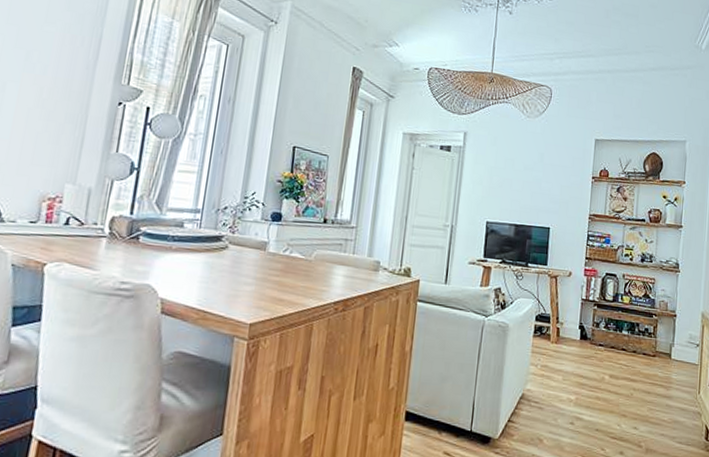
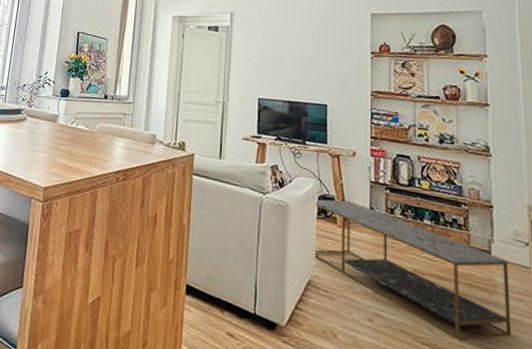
coffee table: none [527,317,682,431] -> present [313,199,511,341]

